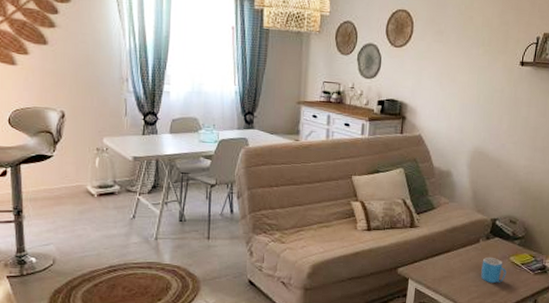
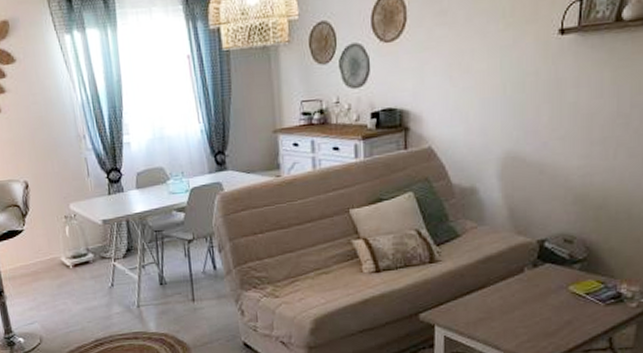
mug: present [481,257,507,284] -> none [530,288,565,322]

